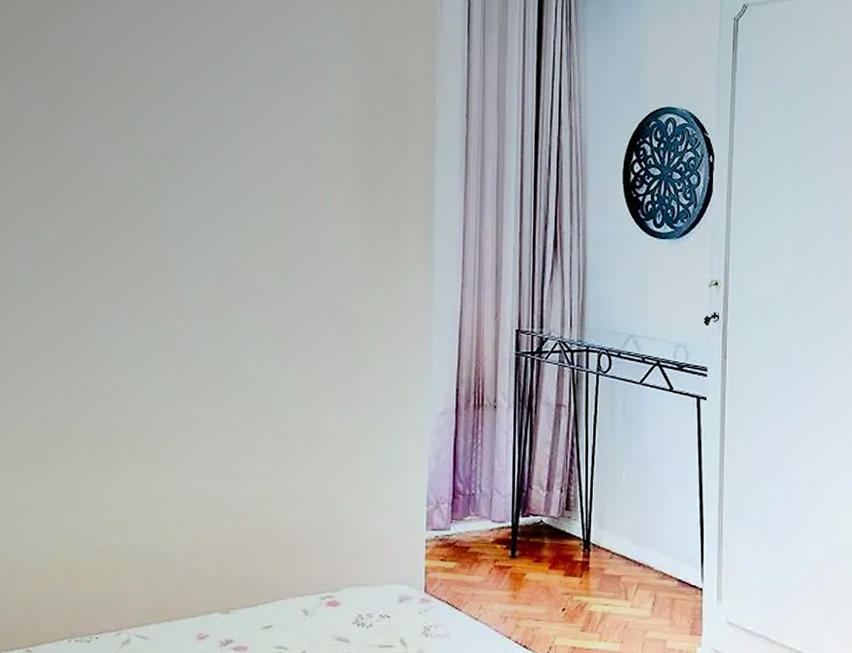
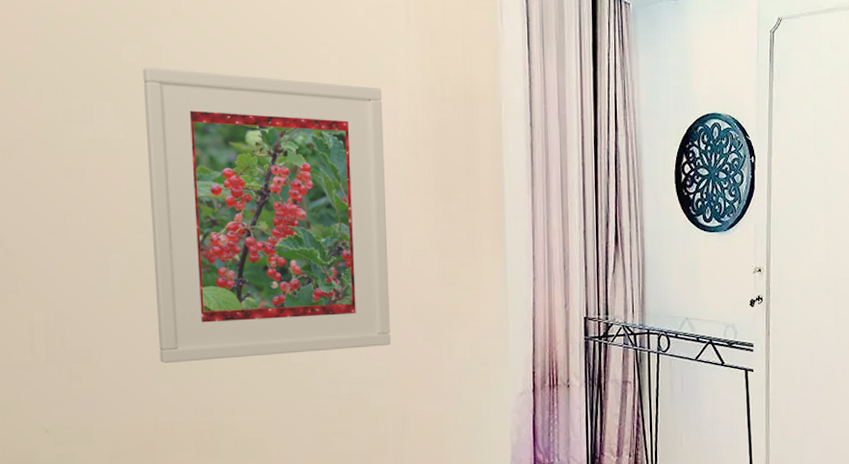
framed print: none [62,51,312,363] -> present [143,67,390,364]

